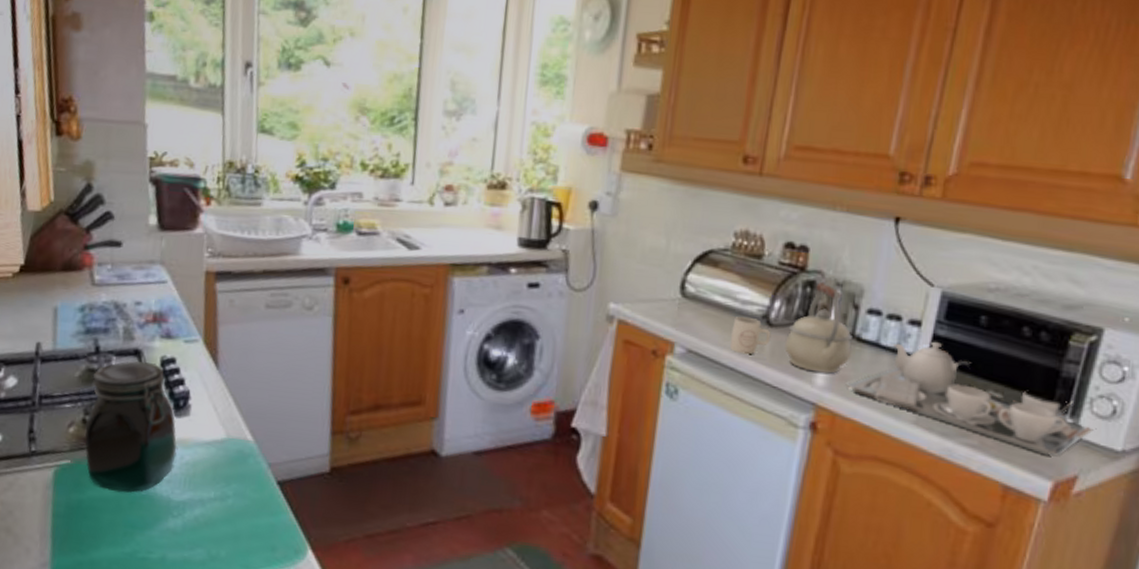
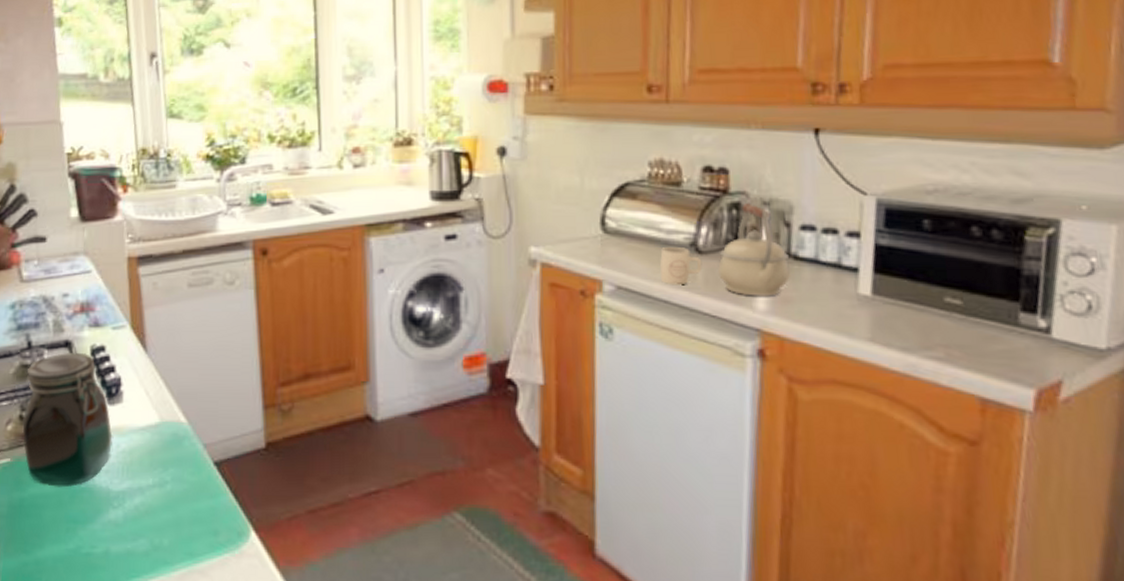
tea set: present [847,341,1094,456] -> none [791,251,1070,362]

